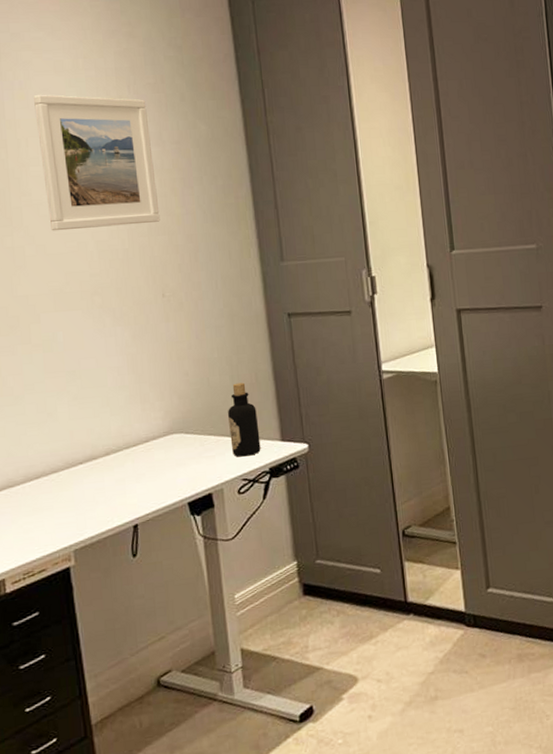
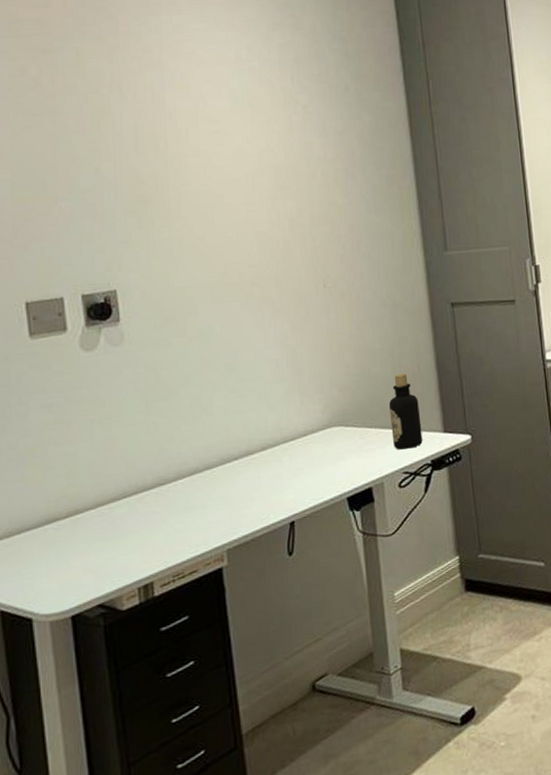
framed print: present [34,94,160,231] -> none [195,85,322,222]

